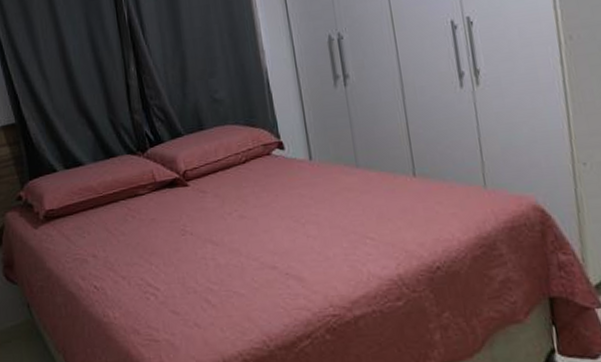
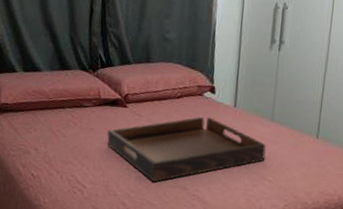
serving tray: none [171,177,360,268] -> present [106,116,266,182]

